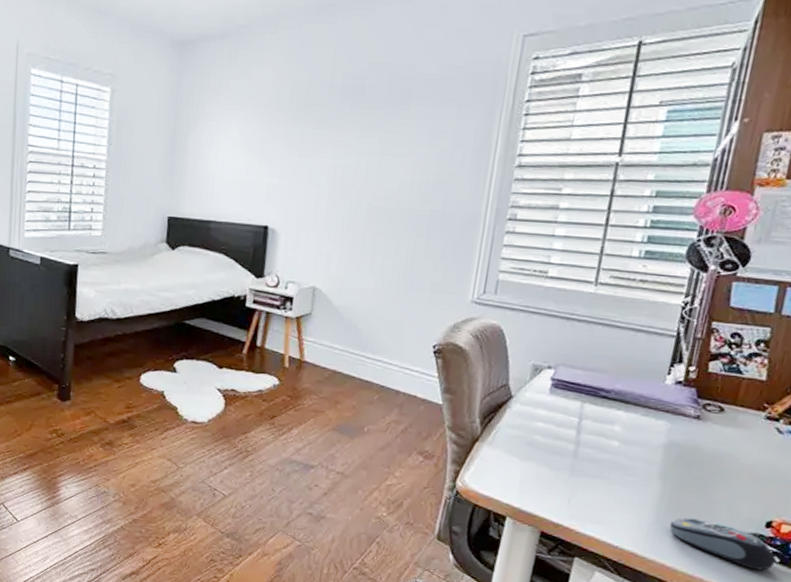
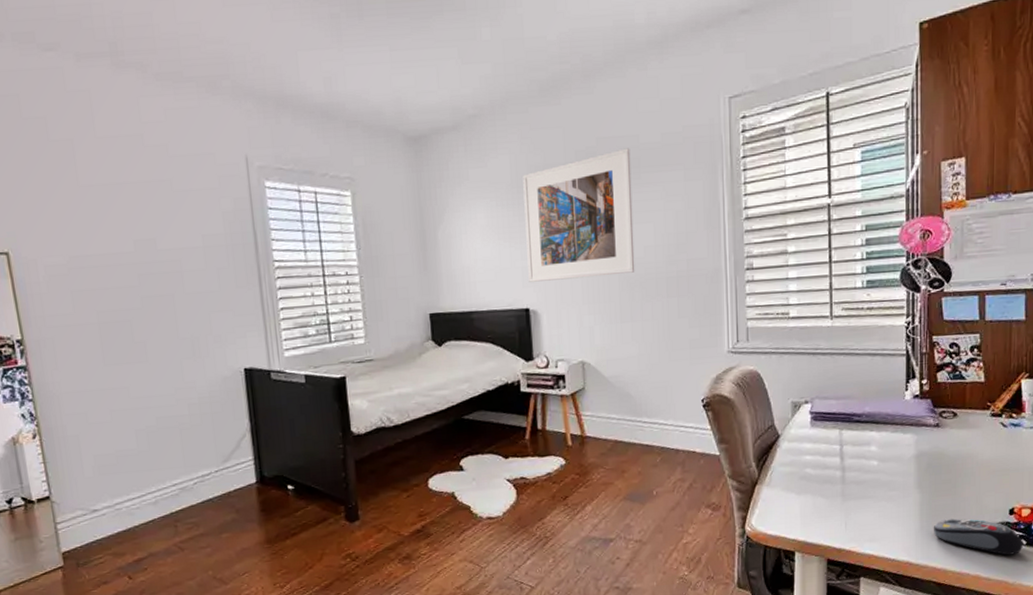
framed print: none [272,76,403,206] -> present [523,148,635,282]

